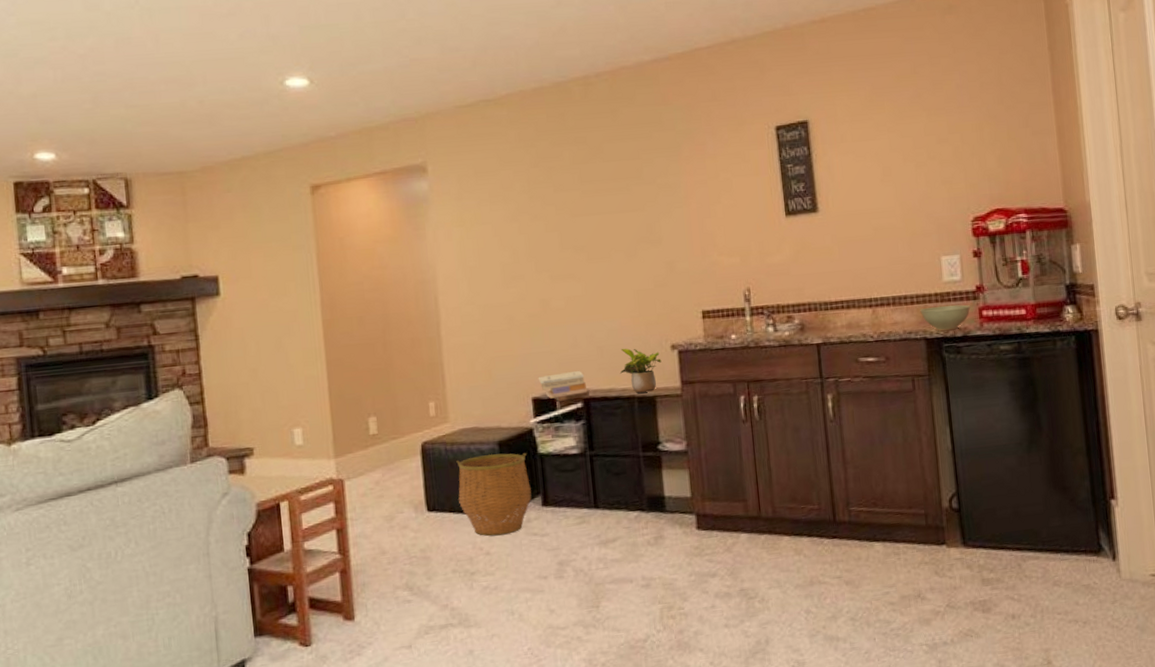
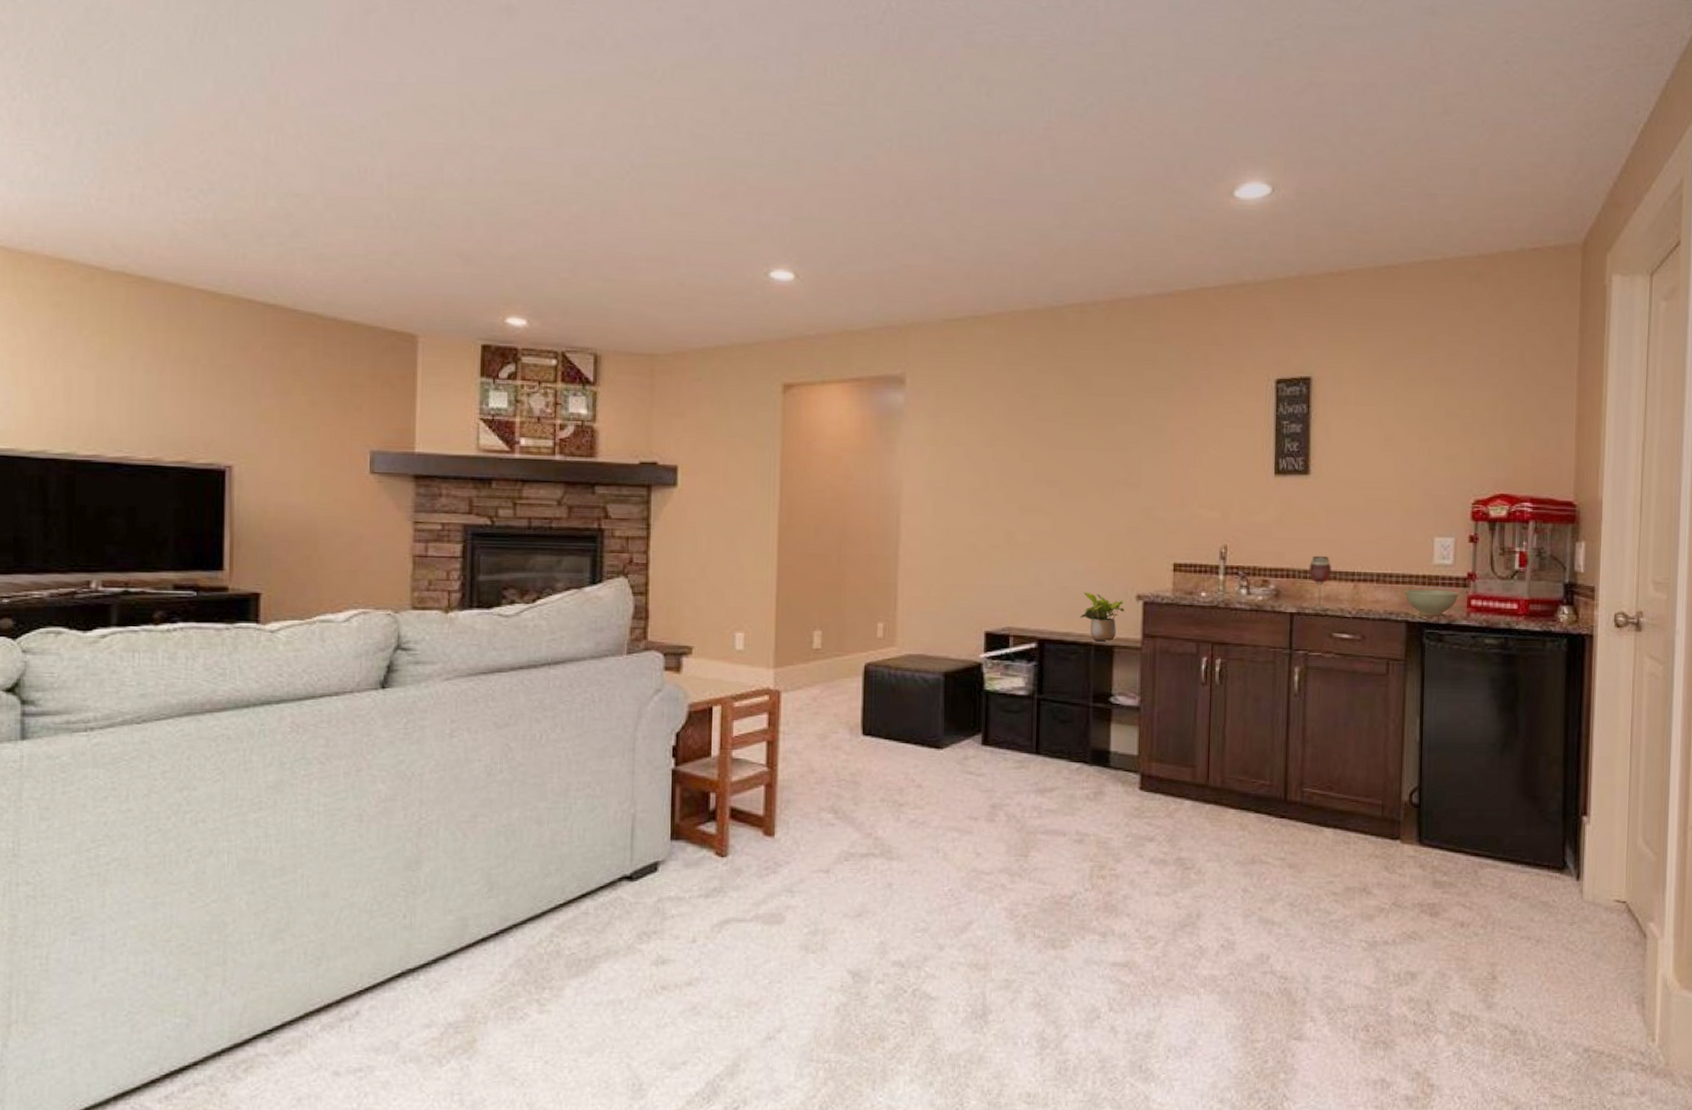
basket: present [456,453,532,536] -> none [896,685,972,769]
books: present [538,370,589,402] -> none [993,609,1045,639]
wineglass: none [828,286,852,339] -> present [1309,555,1332,610]

